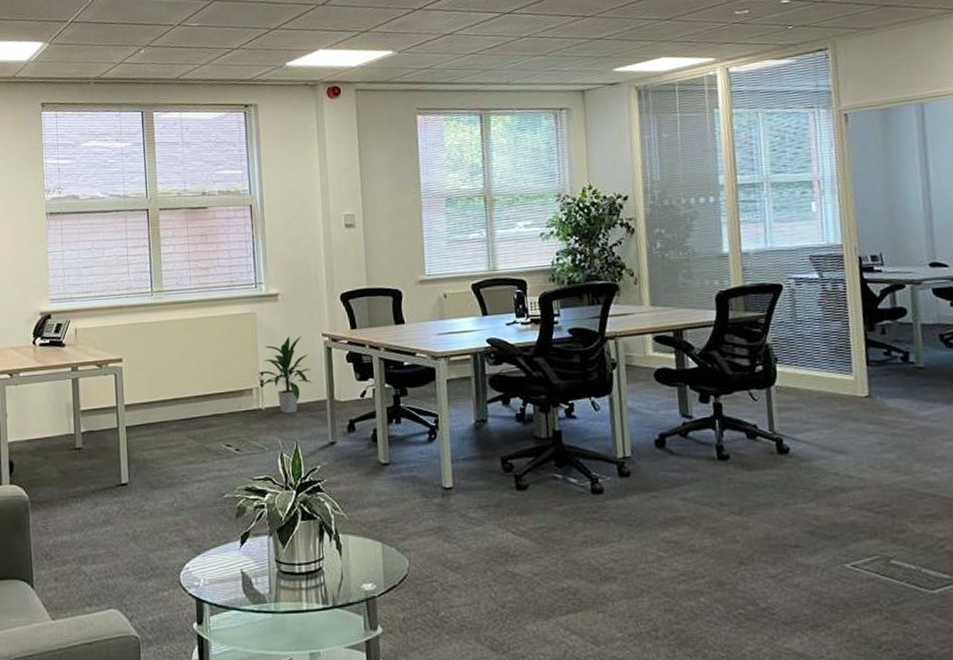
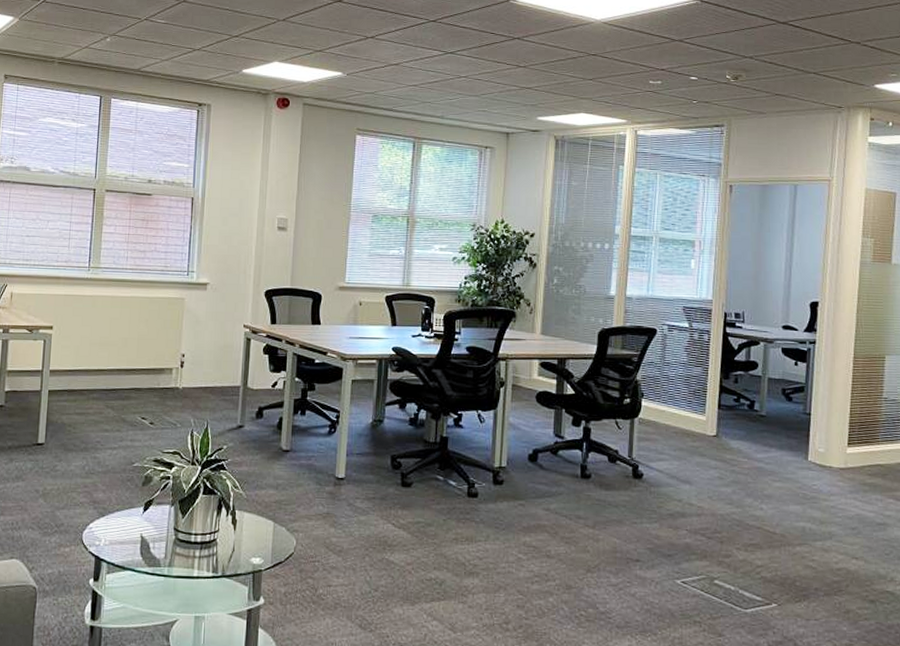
indoor plant: present [257,335,313,414] -> none [178,323,230,395]

